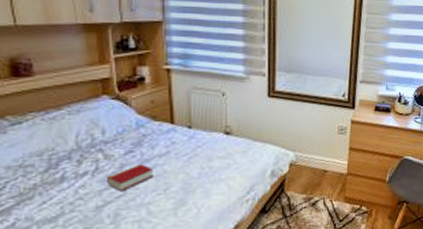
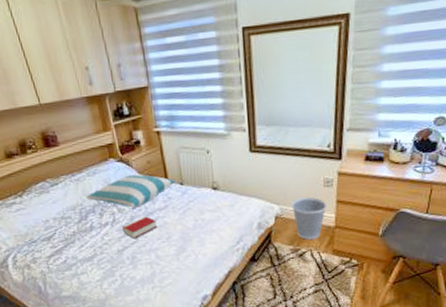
pillow: none [61,114,182,154] -> present [86,174,175,208]
wastebasket: none [306,143,341,188] -> present [291,196,327,240]

